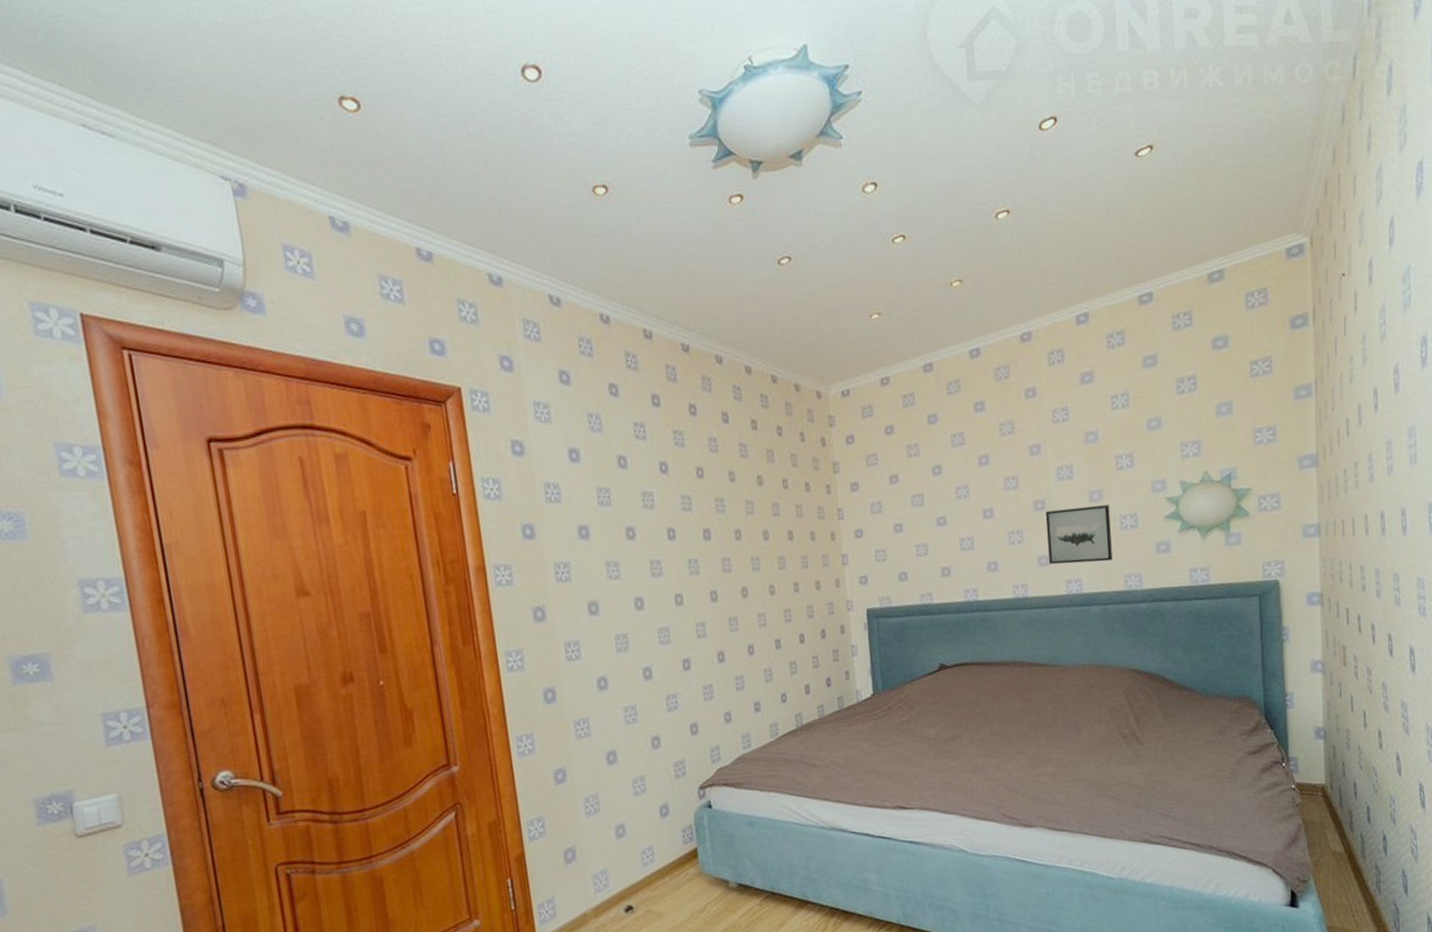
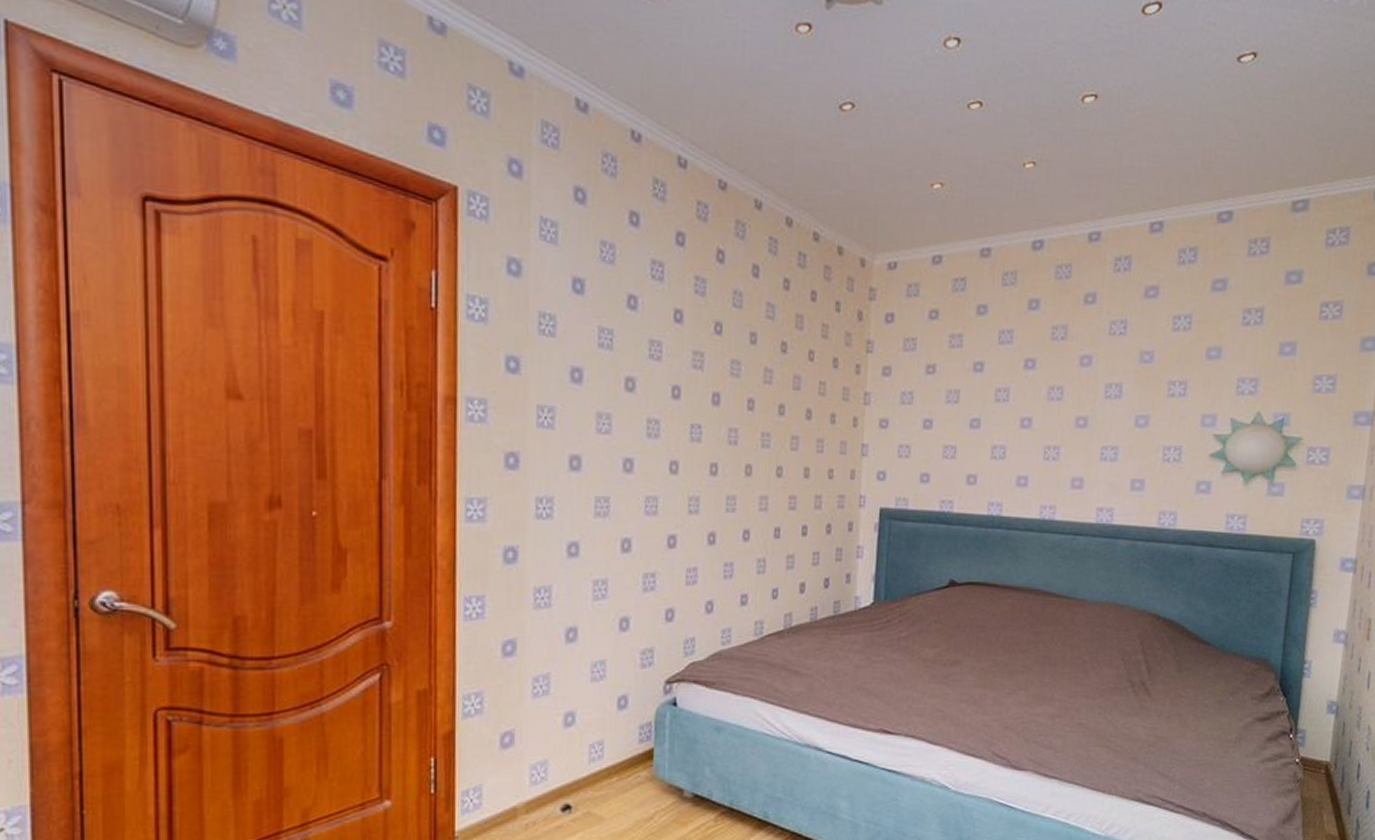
wall art: present [1045,505,1112,565] -> none [1083,430,1154,493]

